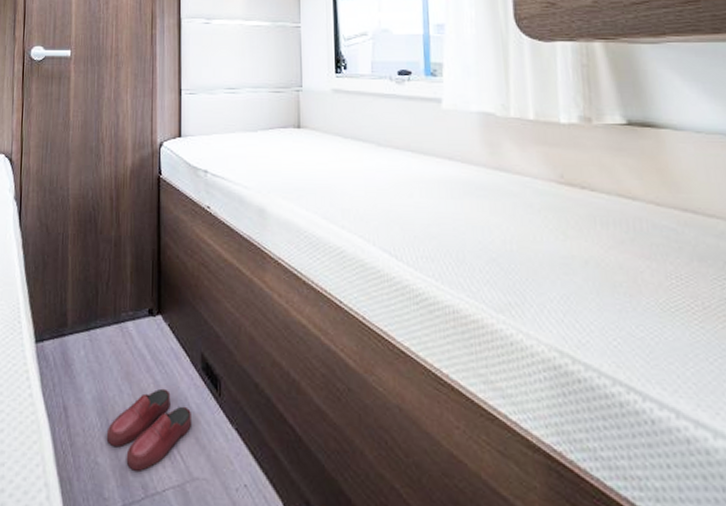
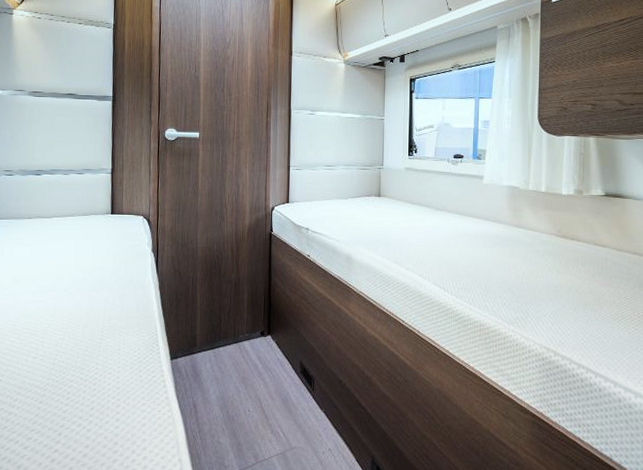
slippers: present [106,388,191,471] -> none [227,387,292,446]

